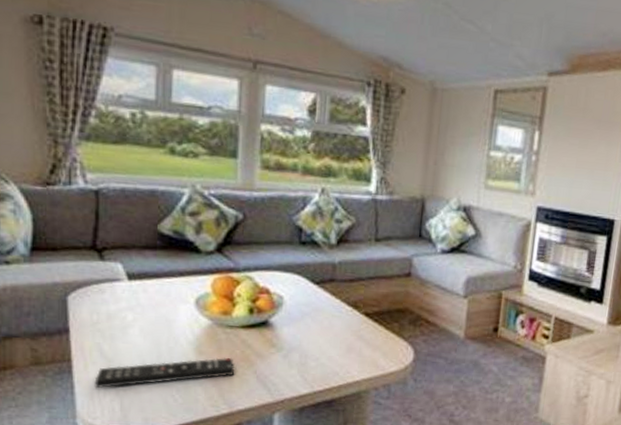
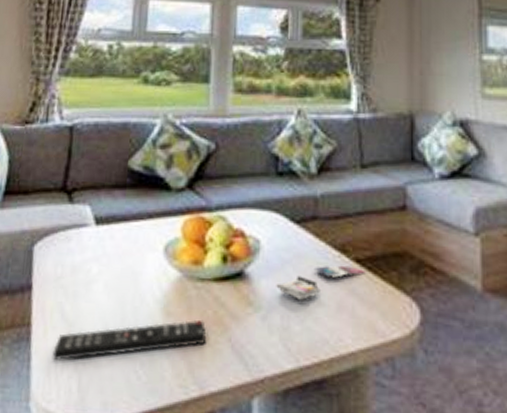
magazine: none [296,317,374,343] -> present [276,265,367,300]

